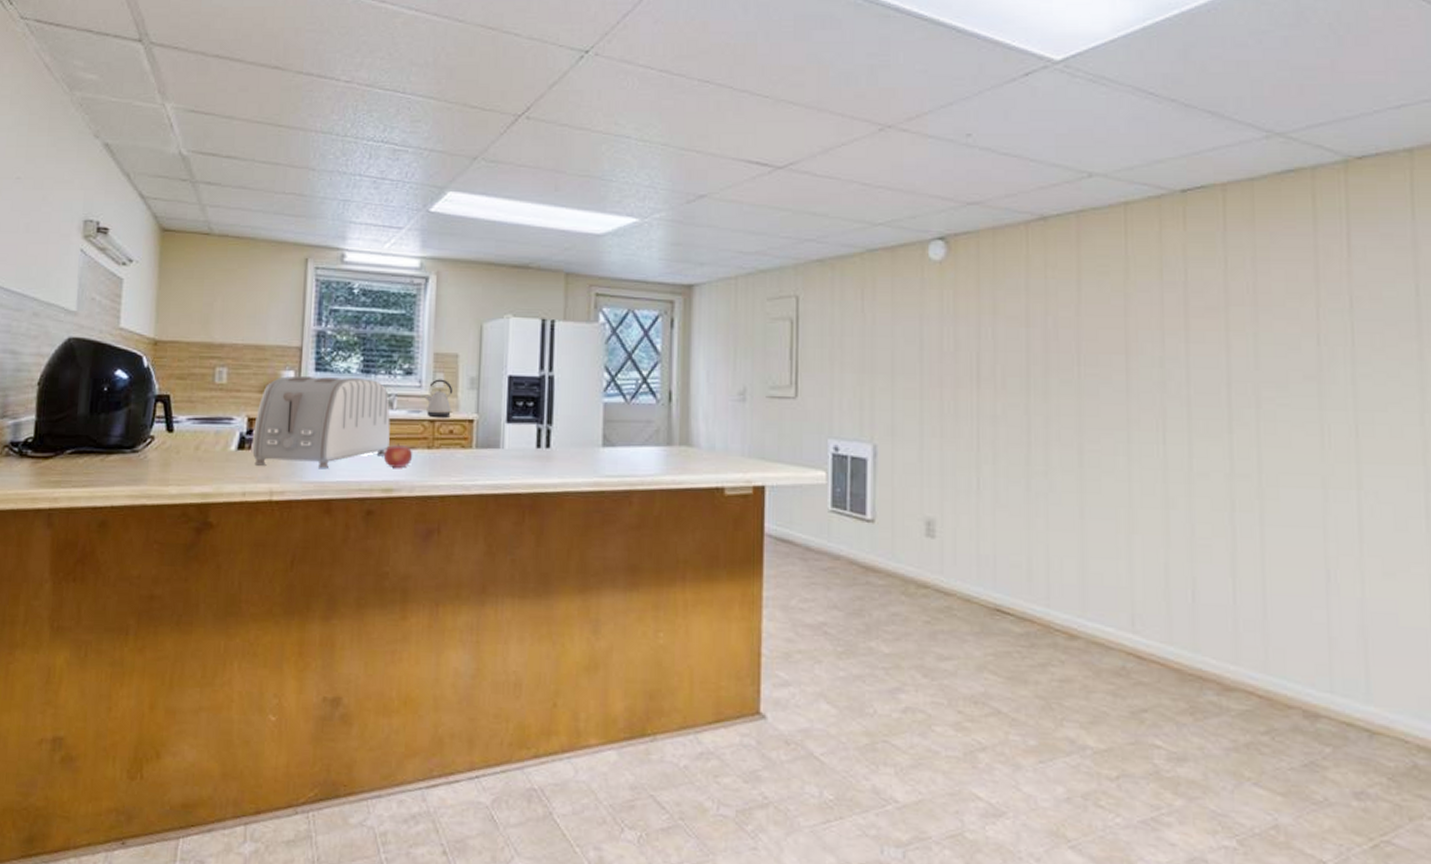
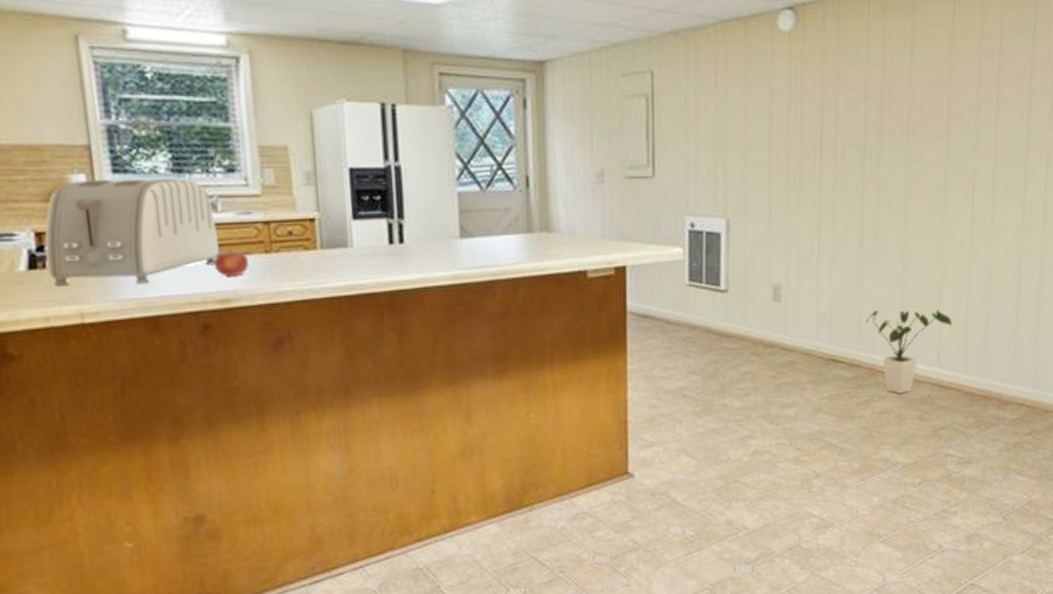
kettle: present [424,379,453,419] -> none [253,175,289,220]
house plant: none [1038,557,1148,661] -> present [866,310,952,394]

